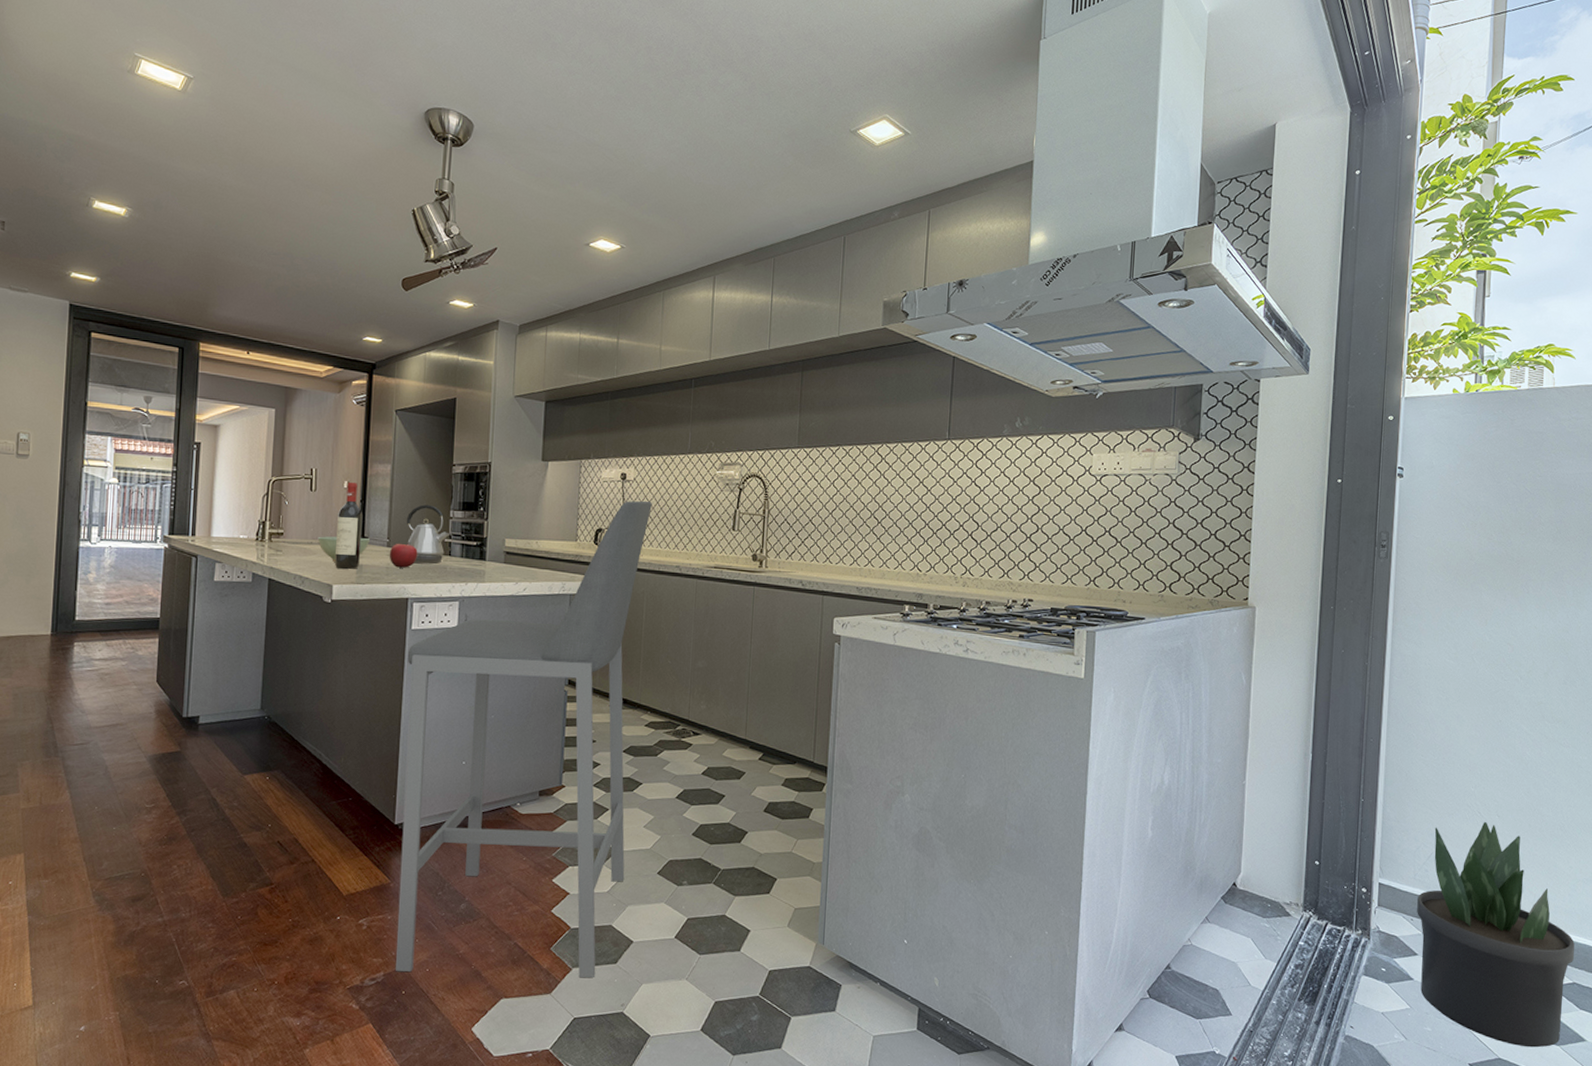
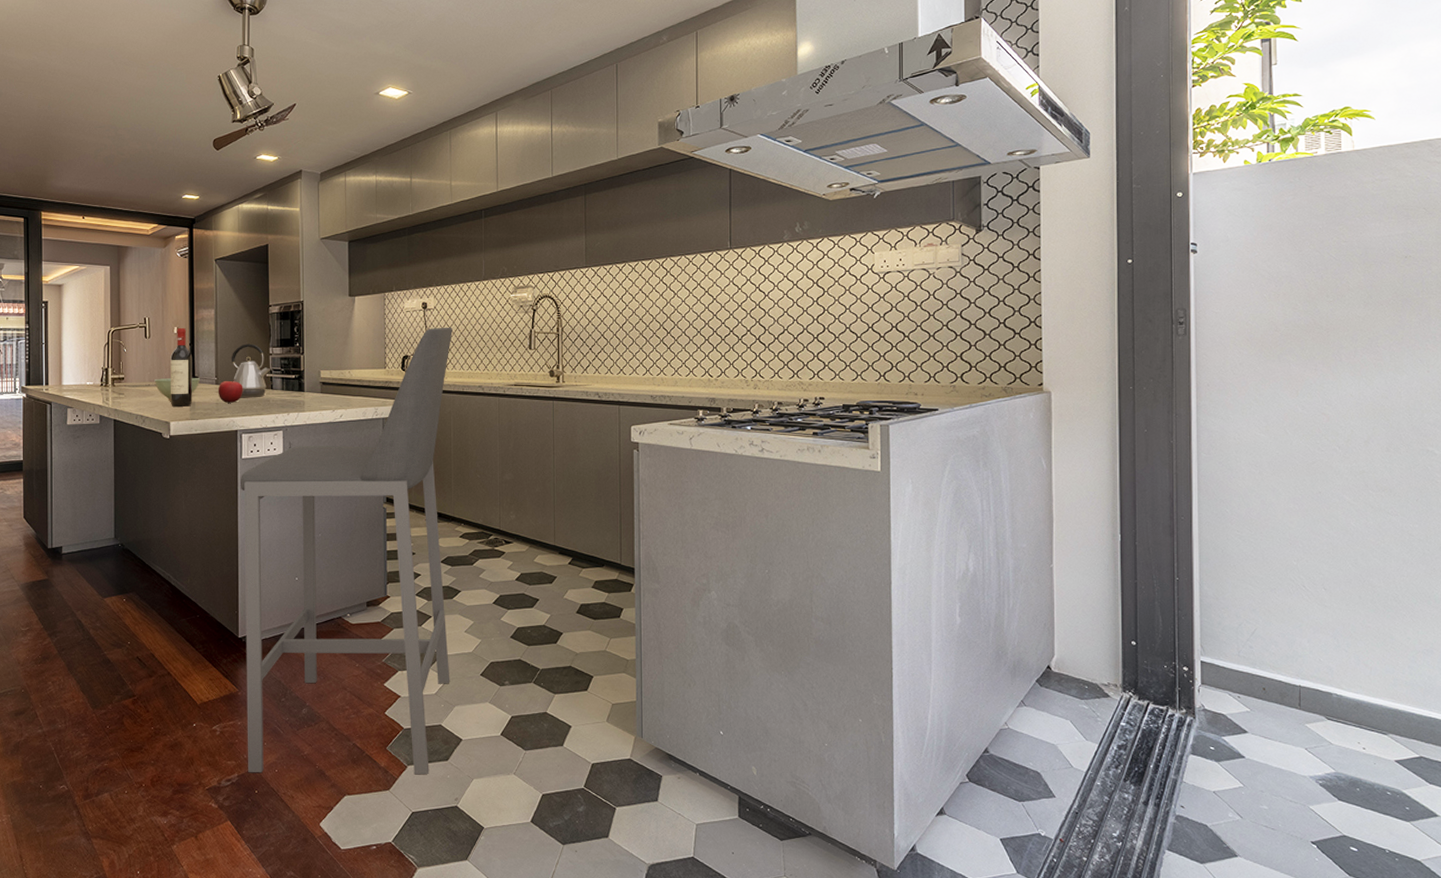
planter: present [1417,821,1575,1048] -> none [1243,595,1419,824]

